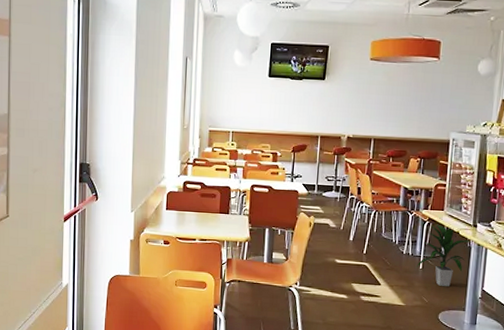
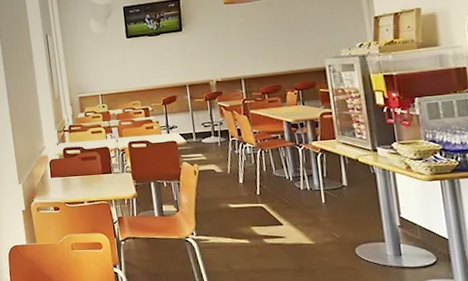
indoor plant: present [415,225,472,286] -> none [317,154,375,218]

